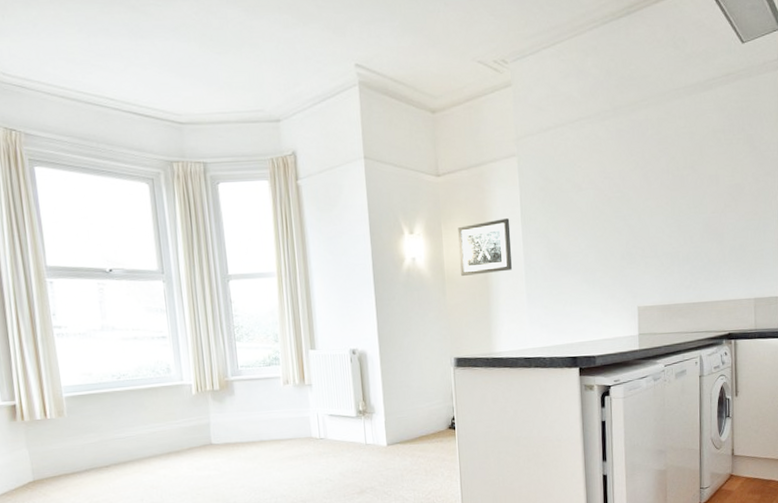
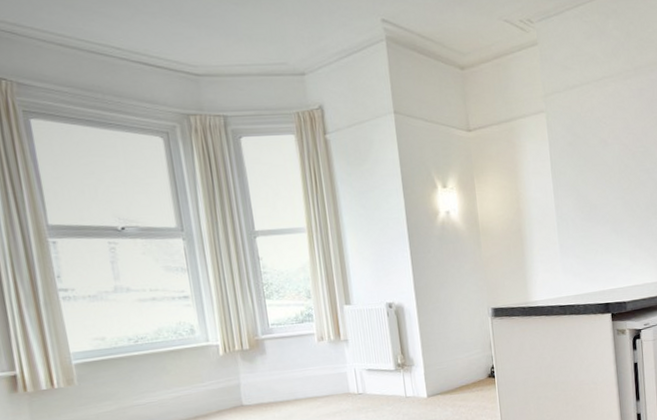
wall art: present [458,218,512,276] -> none [490,172,544,228]

